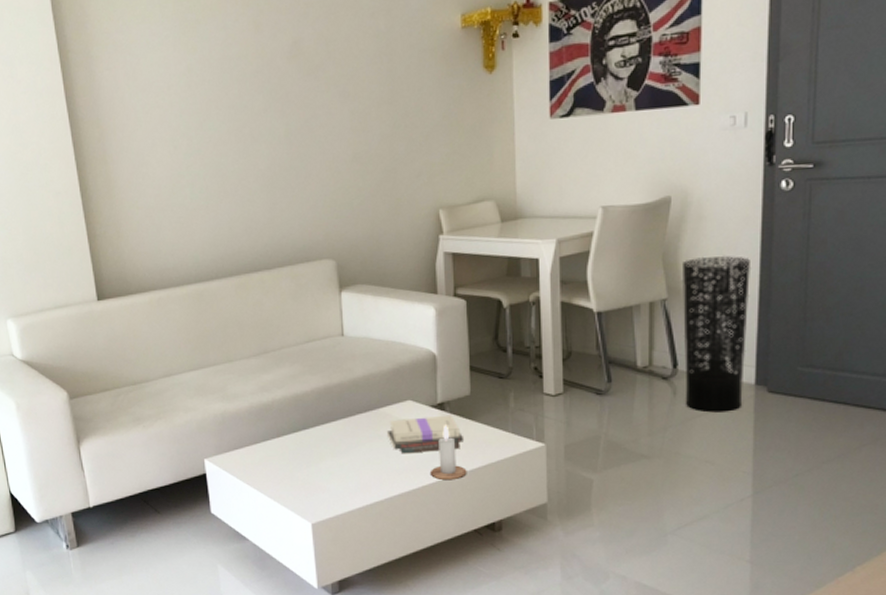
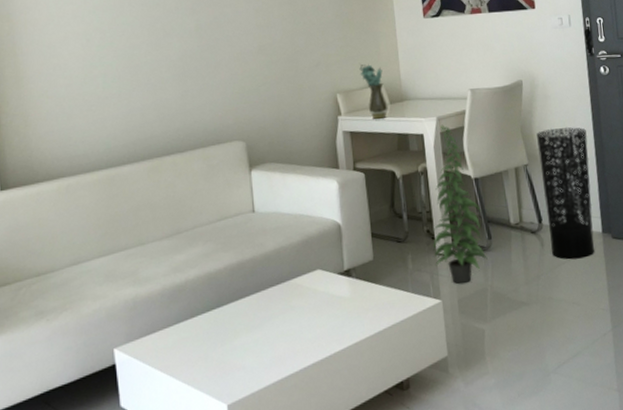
books: present [386,415,465,454] -> none [298,280,371,323]
candle: present [431,425,467,479] -> none [341,290,375,345]
vase: none [467,174,499,239] -> present [359,63,389,119]
plant: none [539,248,604,429] -> present [433,124,488,284]

